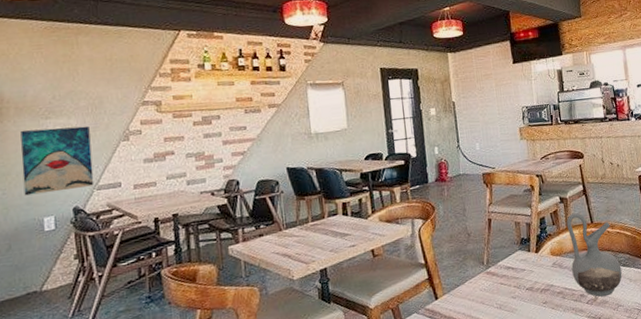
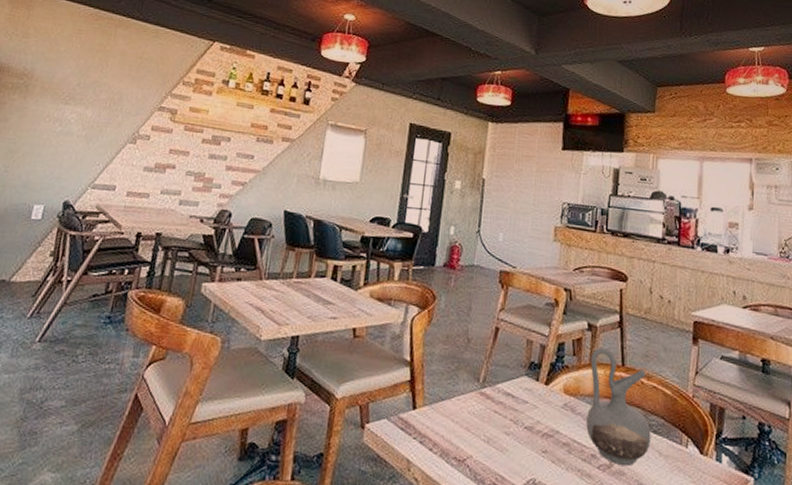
wall art: present [20,125,94,196] -> none [23,110,103,183]

